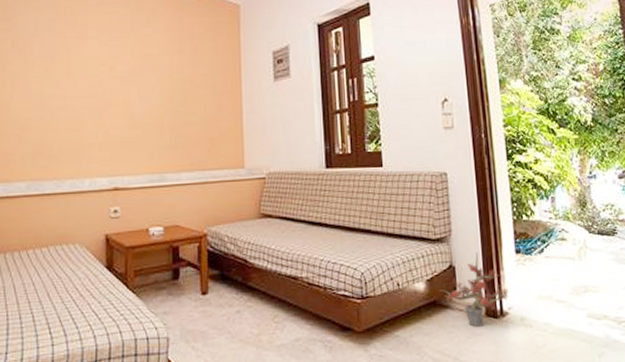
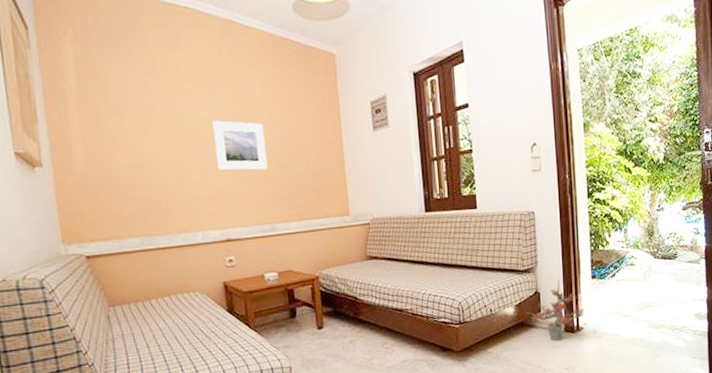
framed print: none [113,66,164,117] -> present [212,120,268,171]

